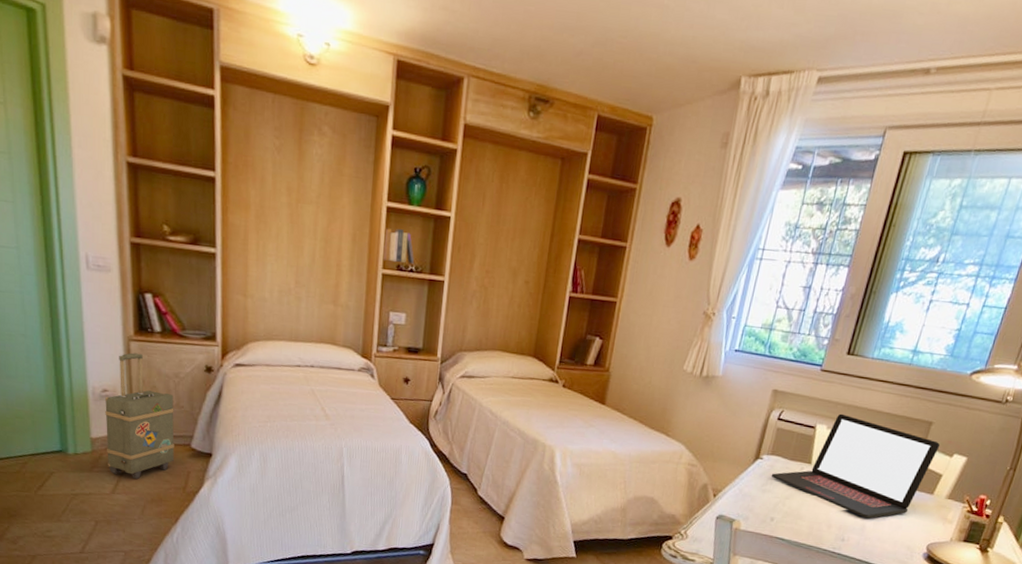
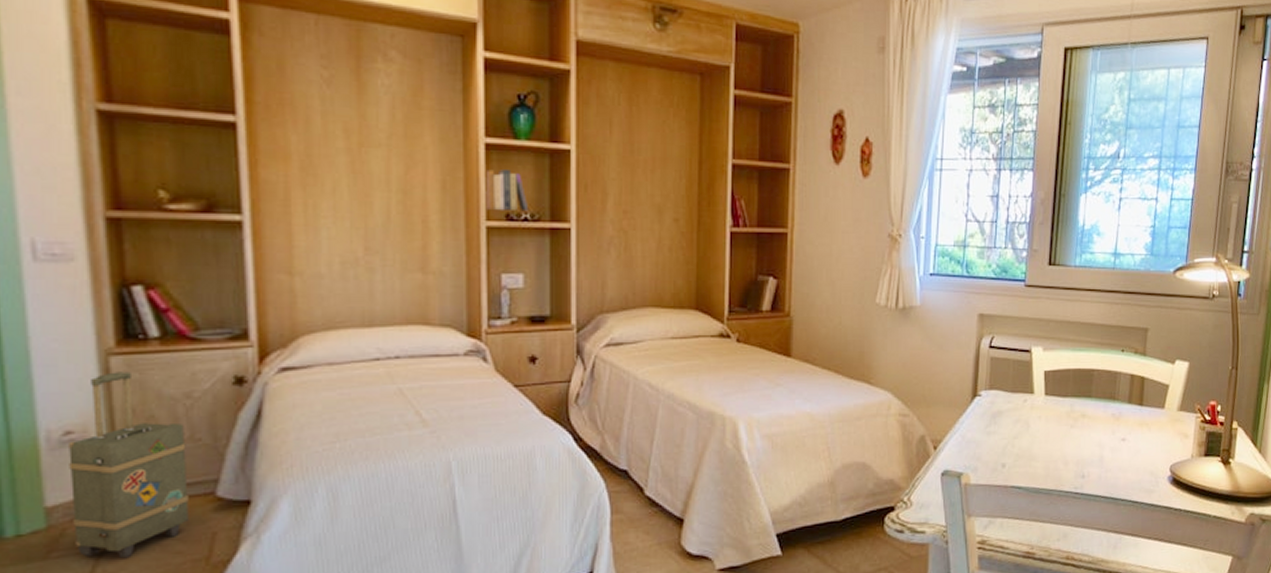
laptop: present [771,413,941,519] -> none [993,331,1161,447]

